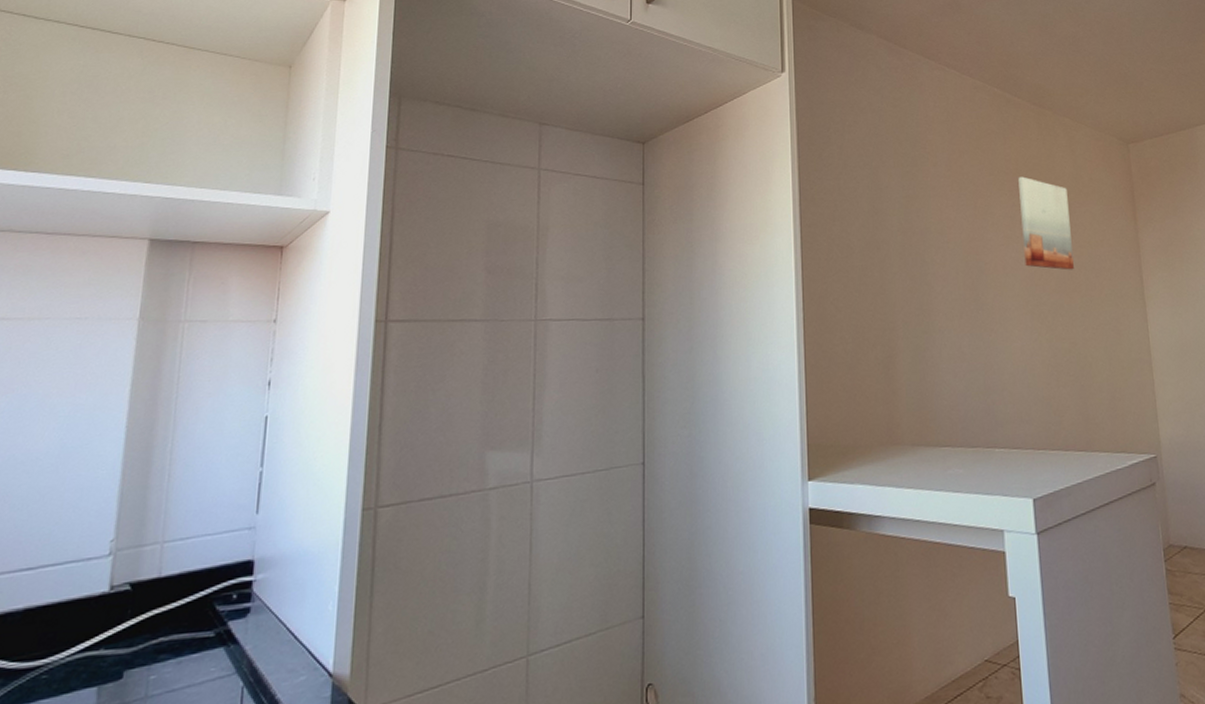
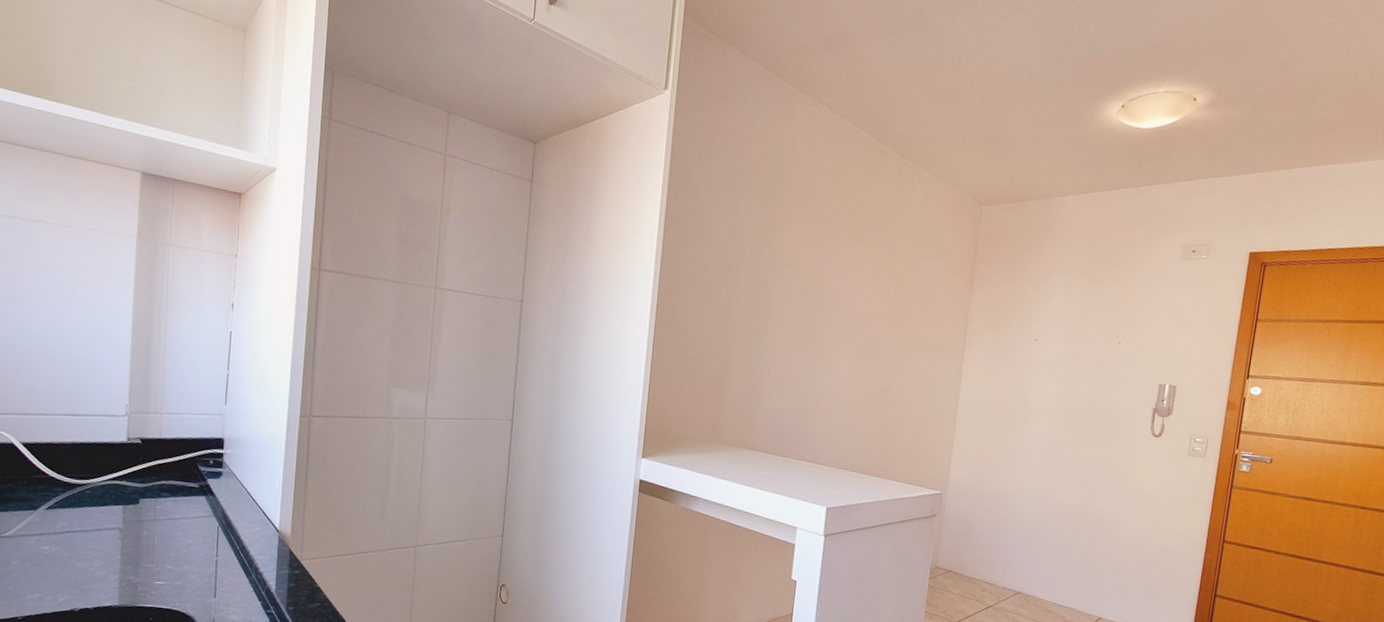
wall art: present [1018,176,1074,270] -> none [859,223,913,318]

